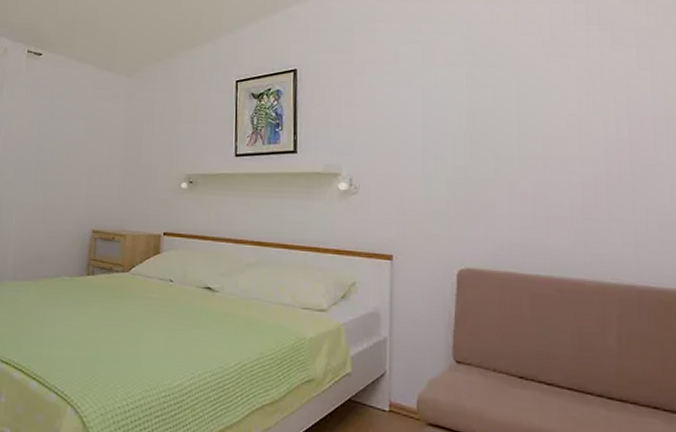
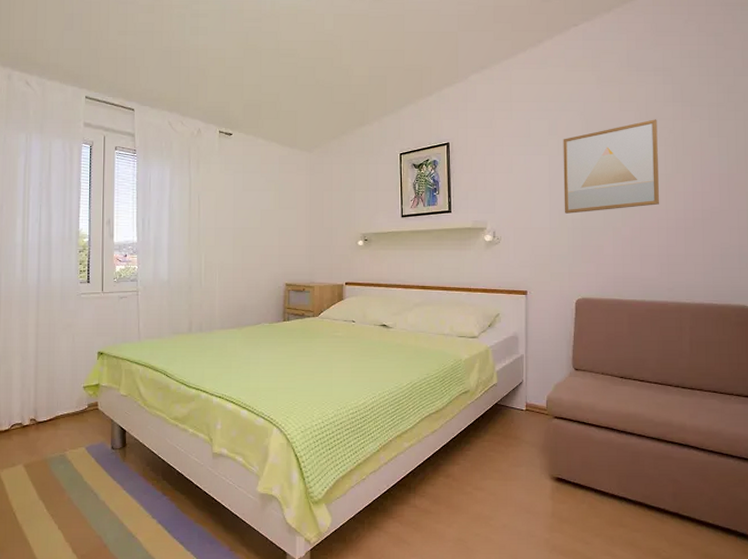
wall art: none [441,46,572,160] -> present [563,119,660,214]

